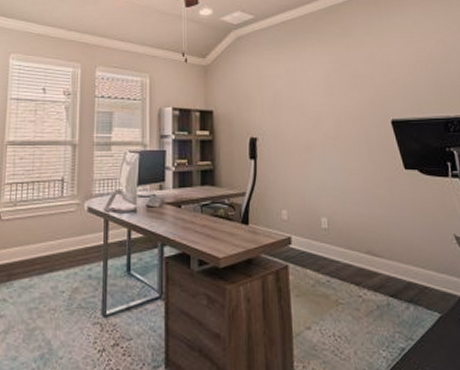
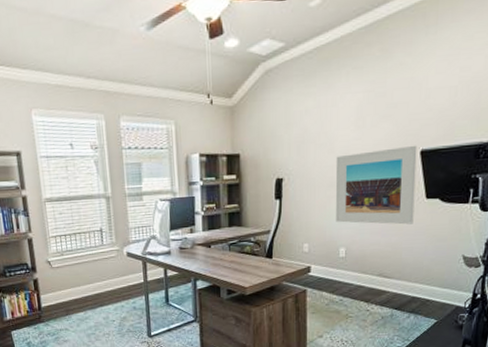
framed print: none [309,114,396,196] -> present [335,145,418,225]

